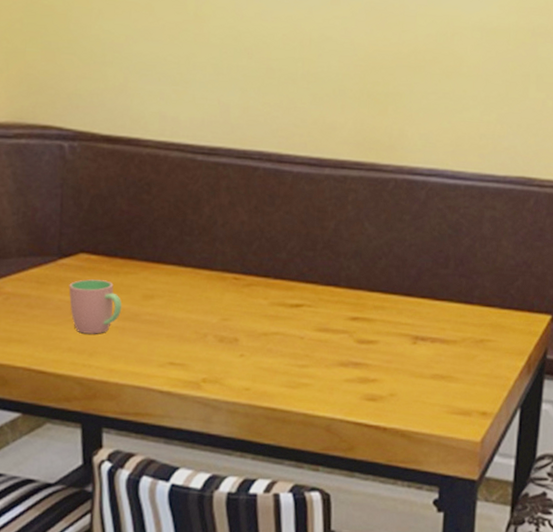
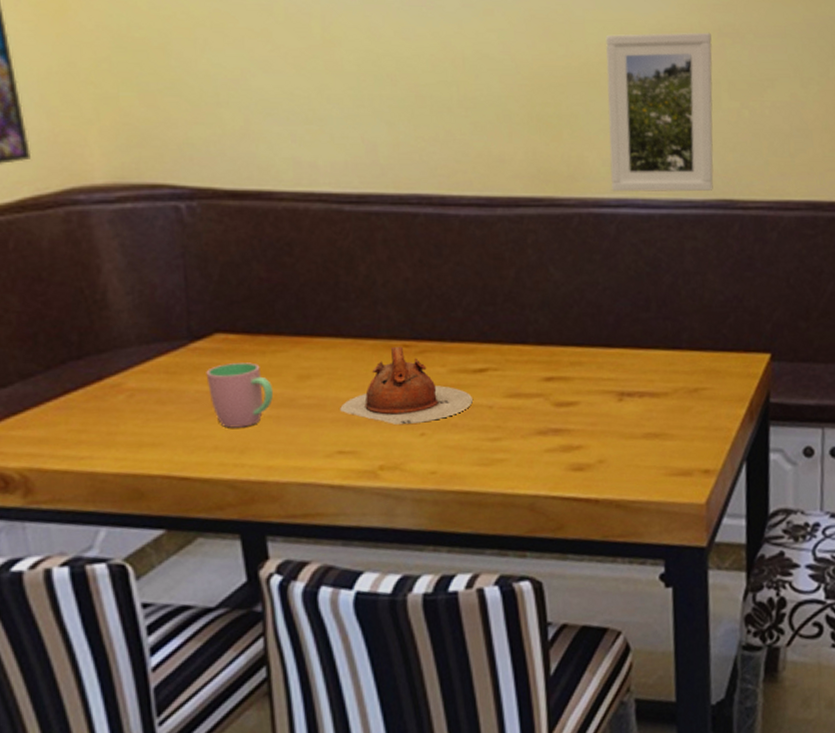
teapot: none [175,278,287,346] -> present [340,346,473,425]
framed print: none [425,27,526,168] -> present [605,32,714,193]

